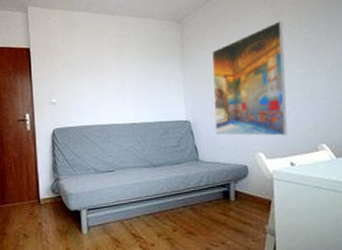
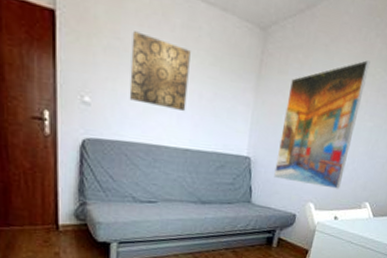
wall art: none [81,47,127,95] -> present [129,31,191,111]

